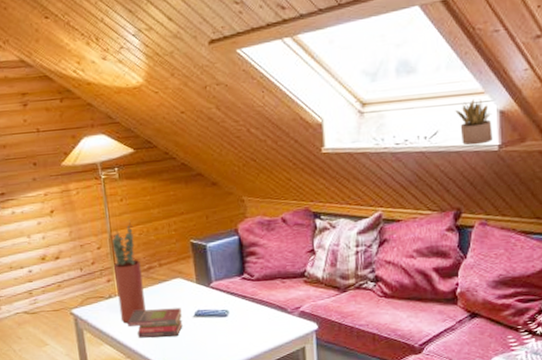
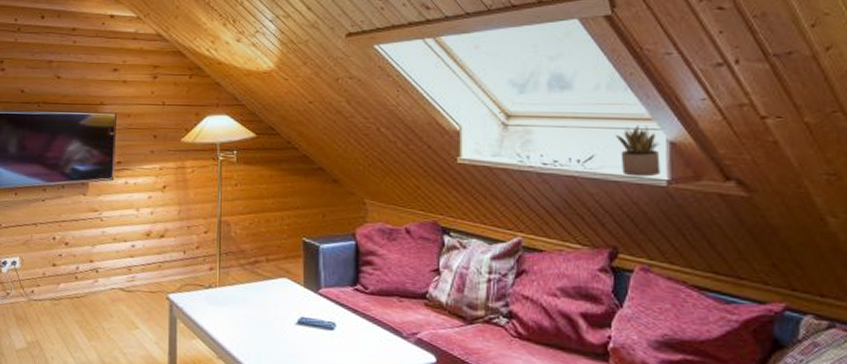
vase: present [111,220,146,324] -> none [218,207,247,320]
books: present [127,308,183,338] -> none [224,306,284,343]

